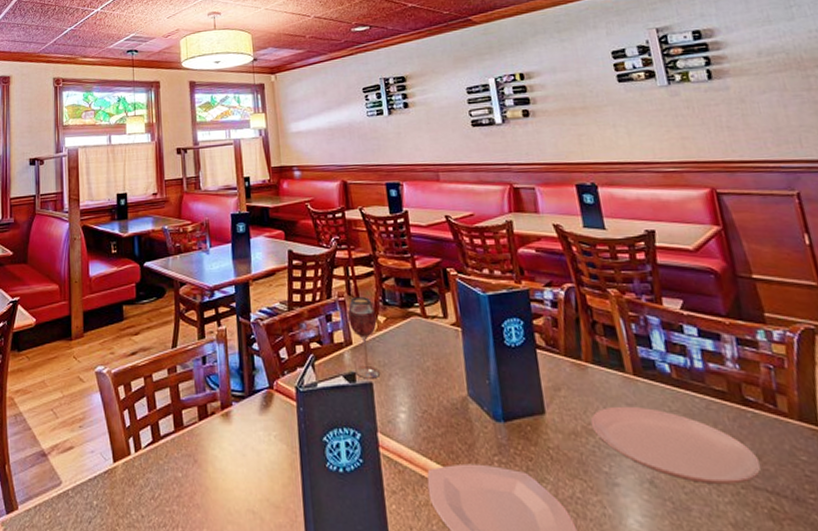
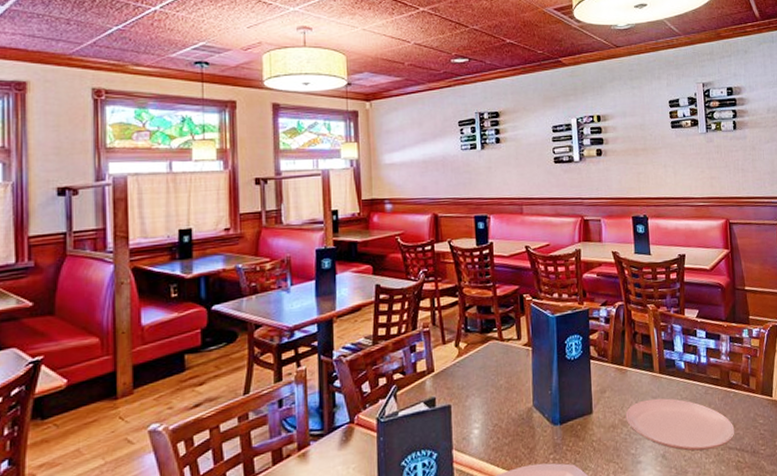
wineglass: present [348,296,380,379] -> none [432,325,458,402]

